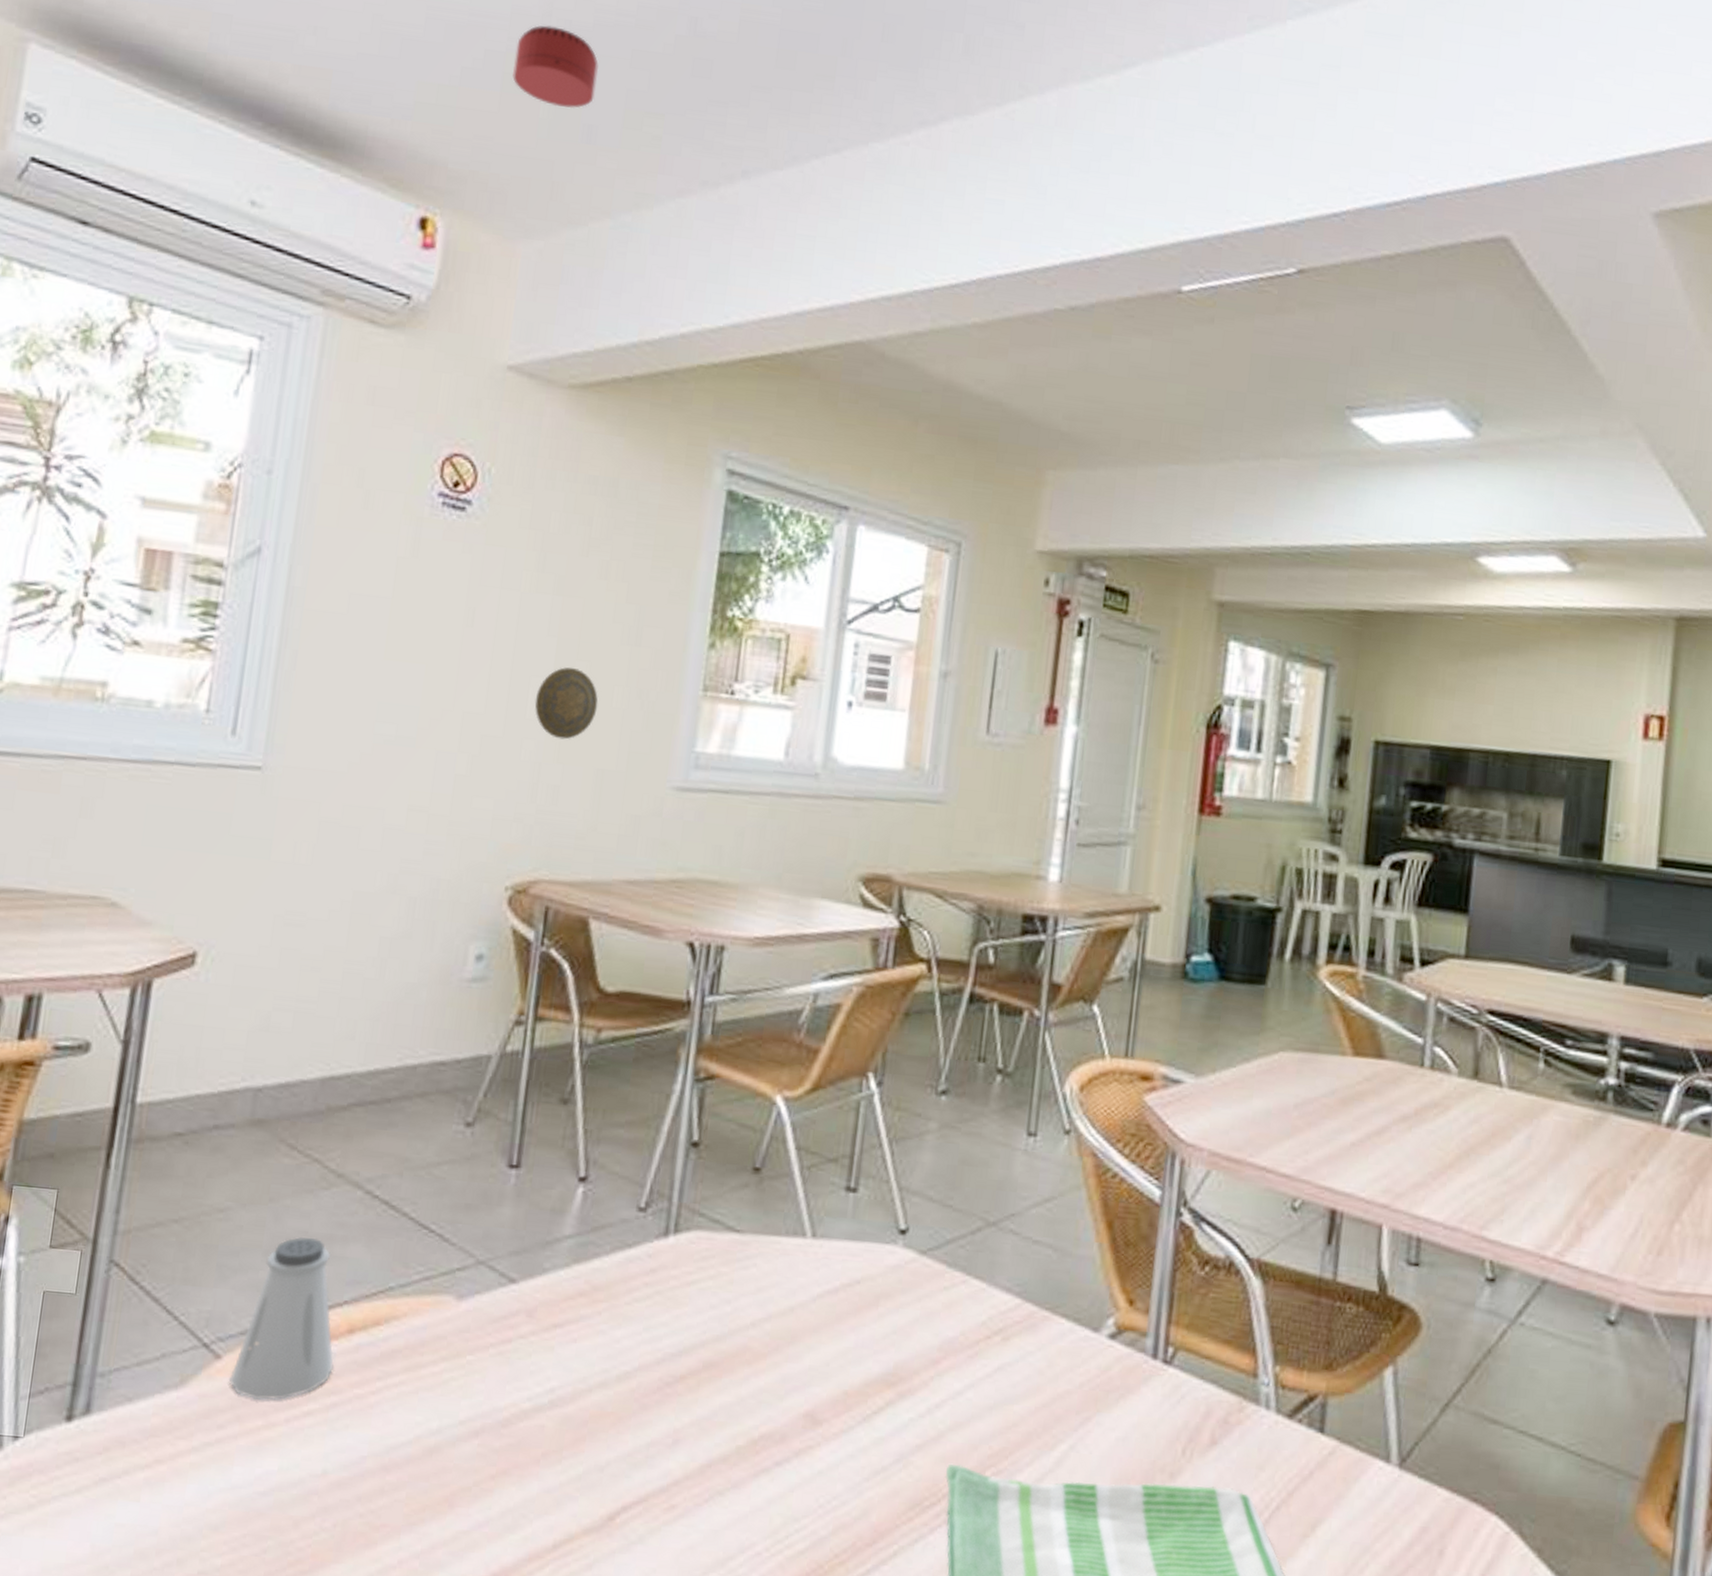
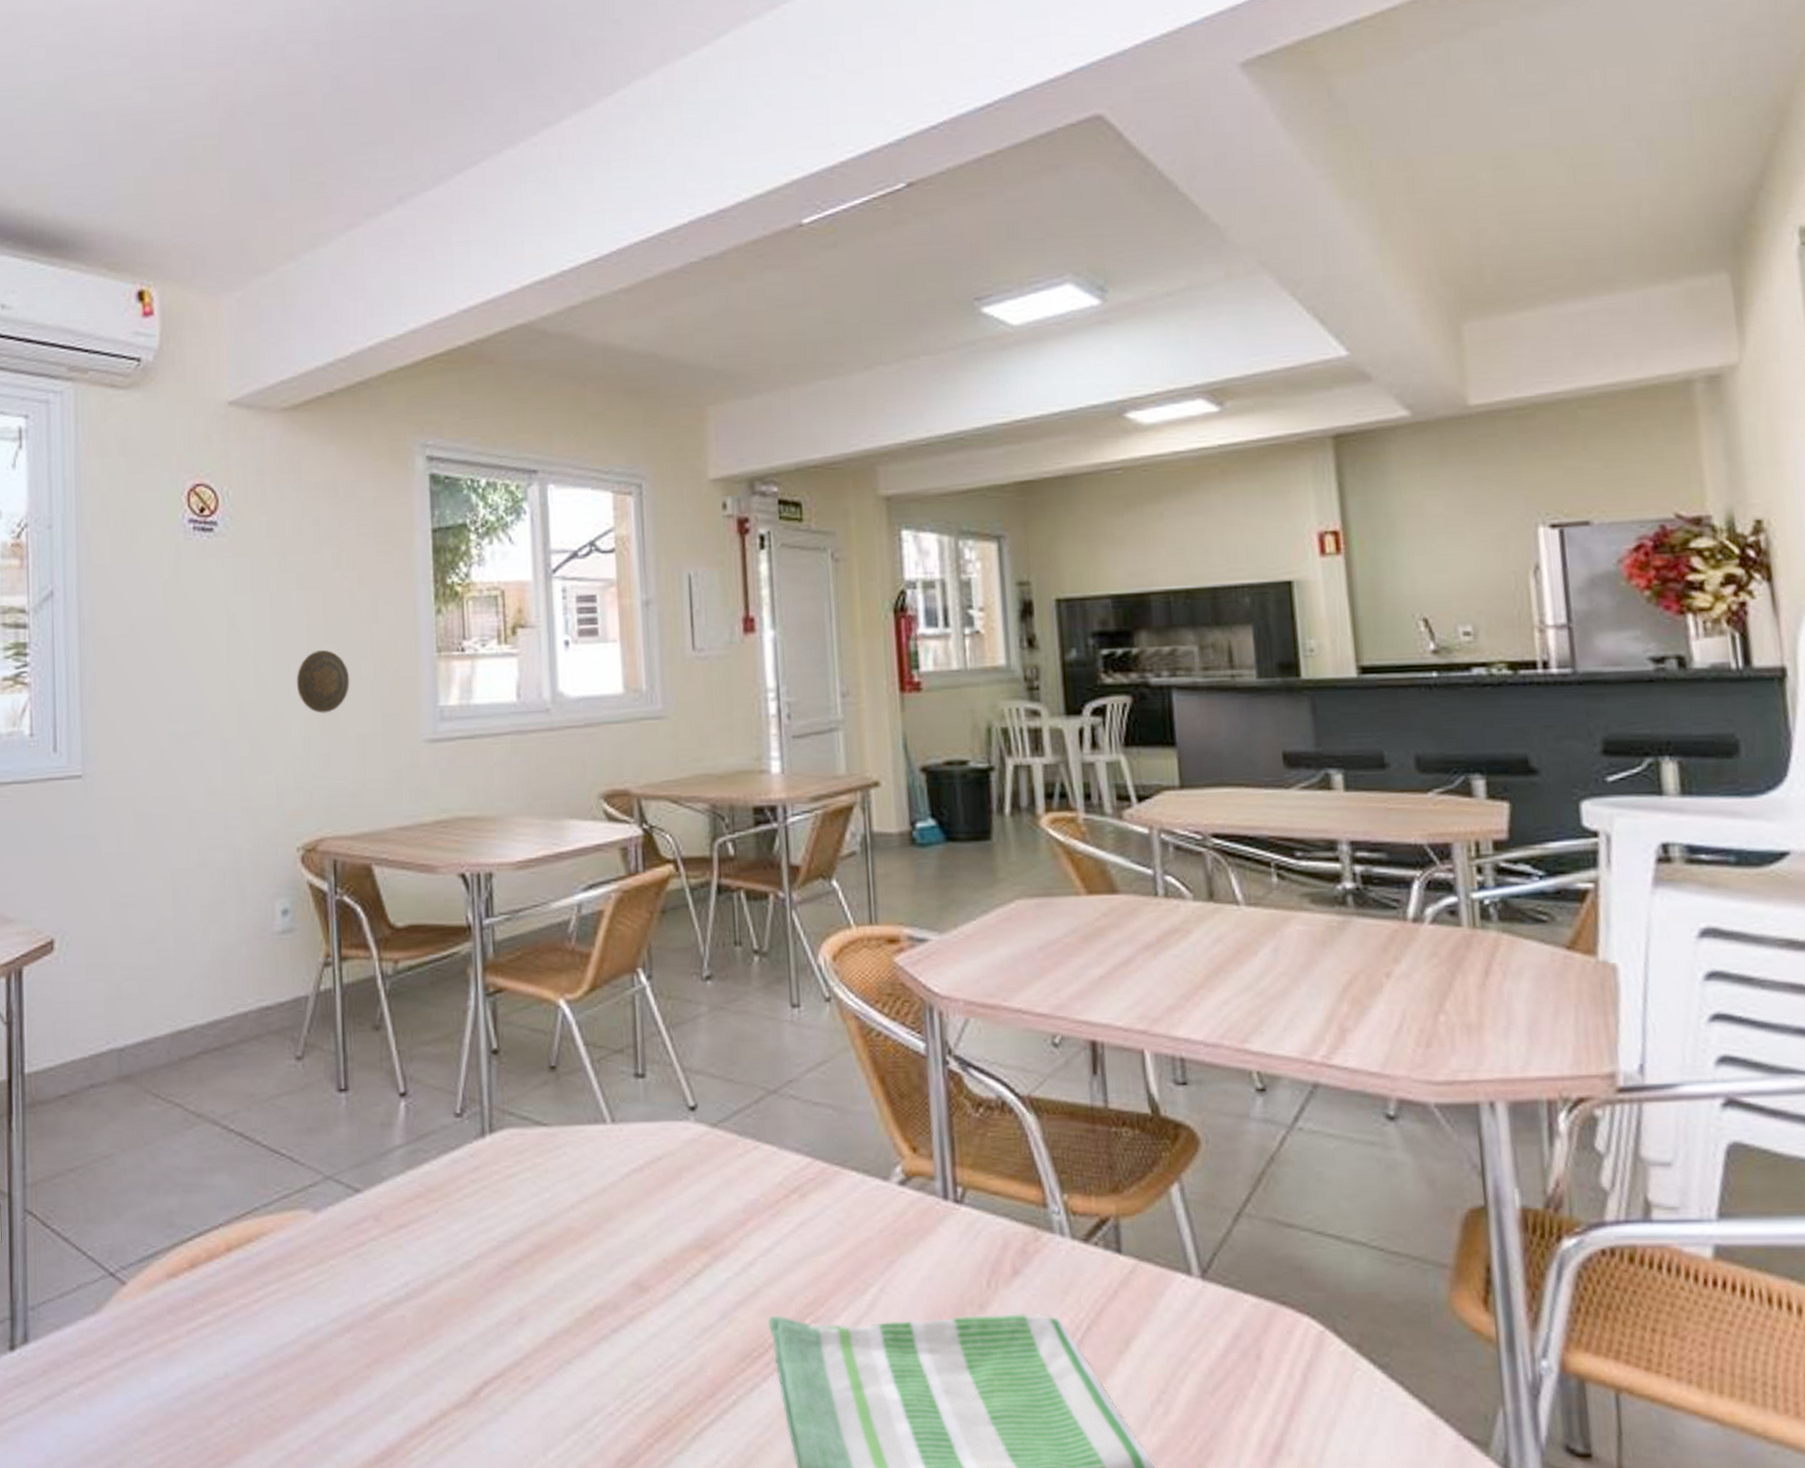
saltshaker: present [229,1237,334,1400] -> none [136,1173,219,1318]
smoke detector: present [512,25,599,108] -> none [193,108,264,175]

